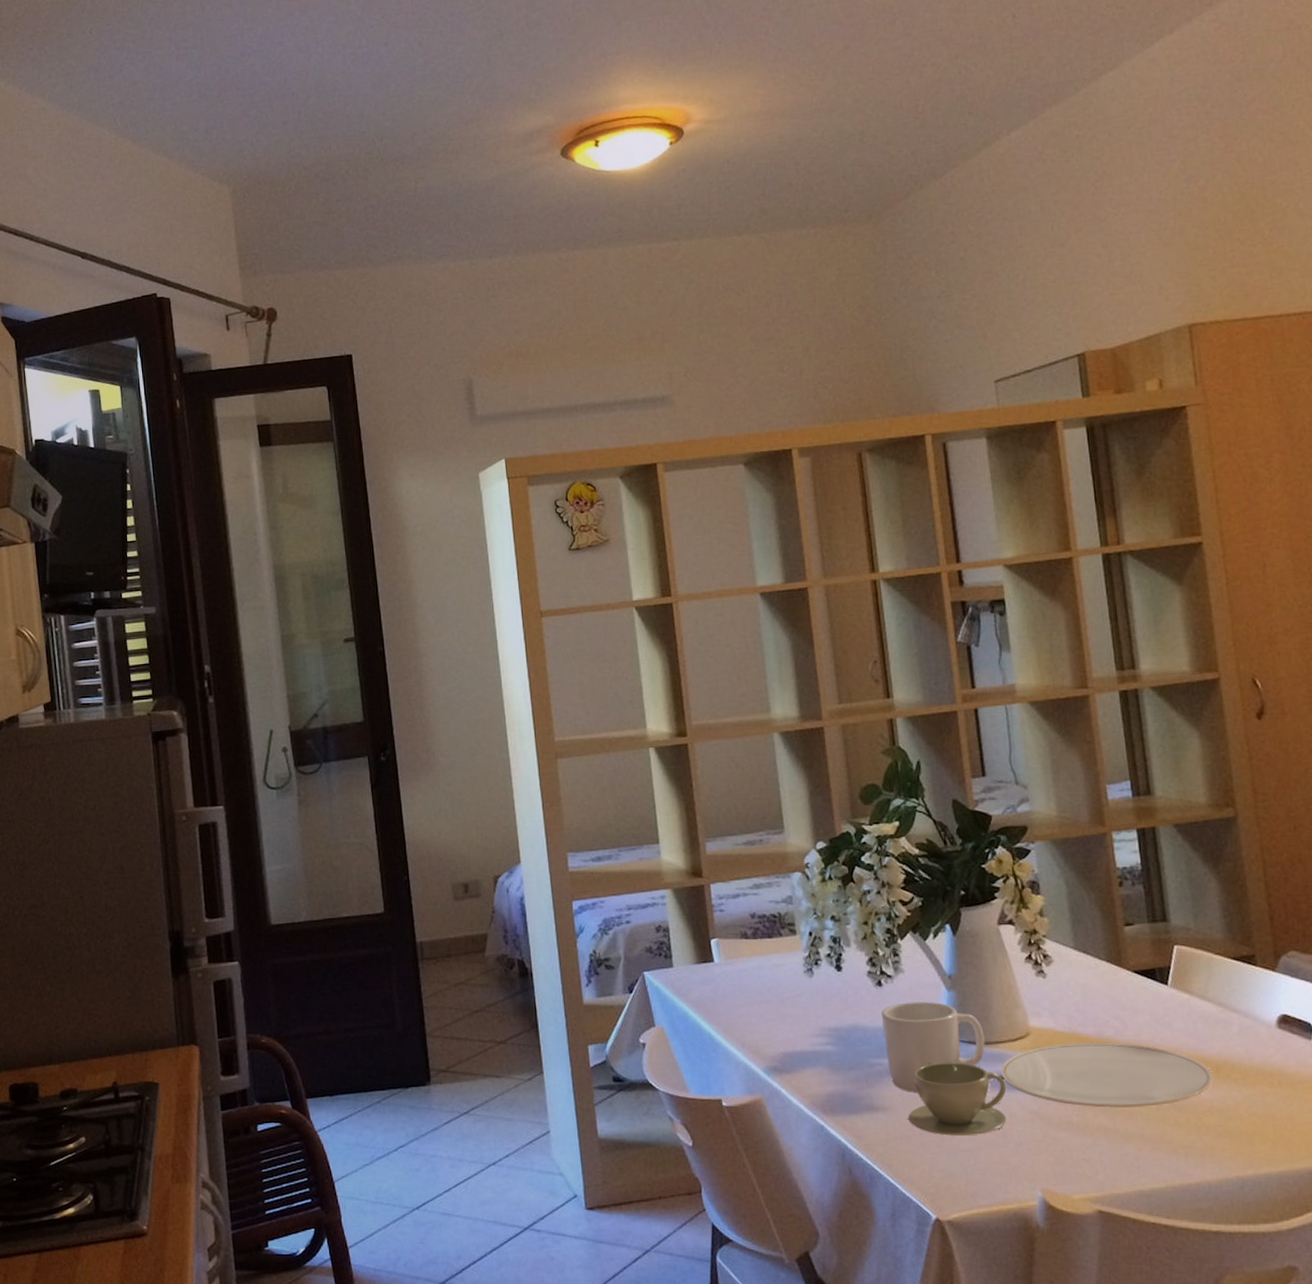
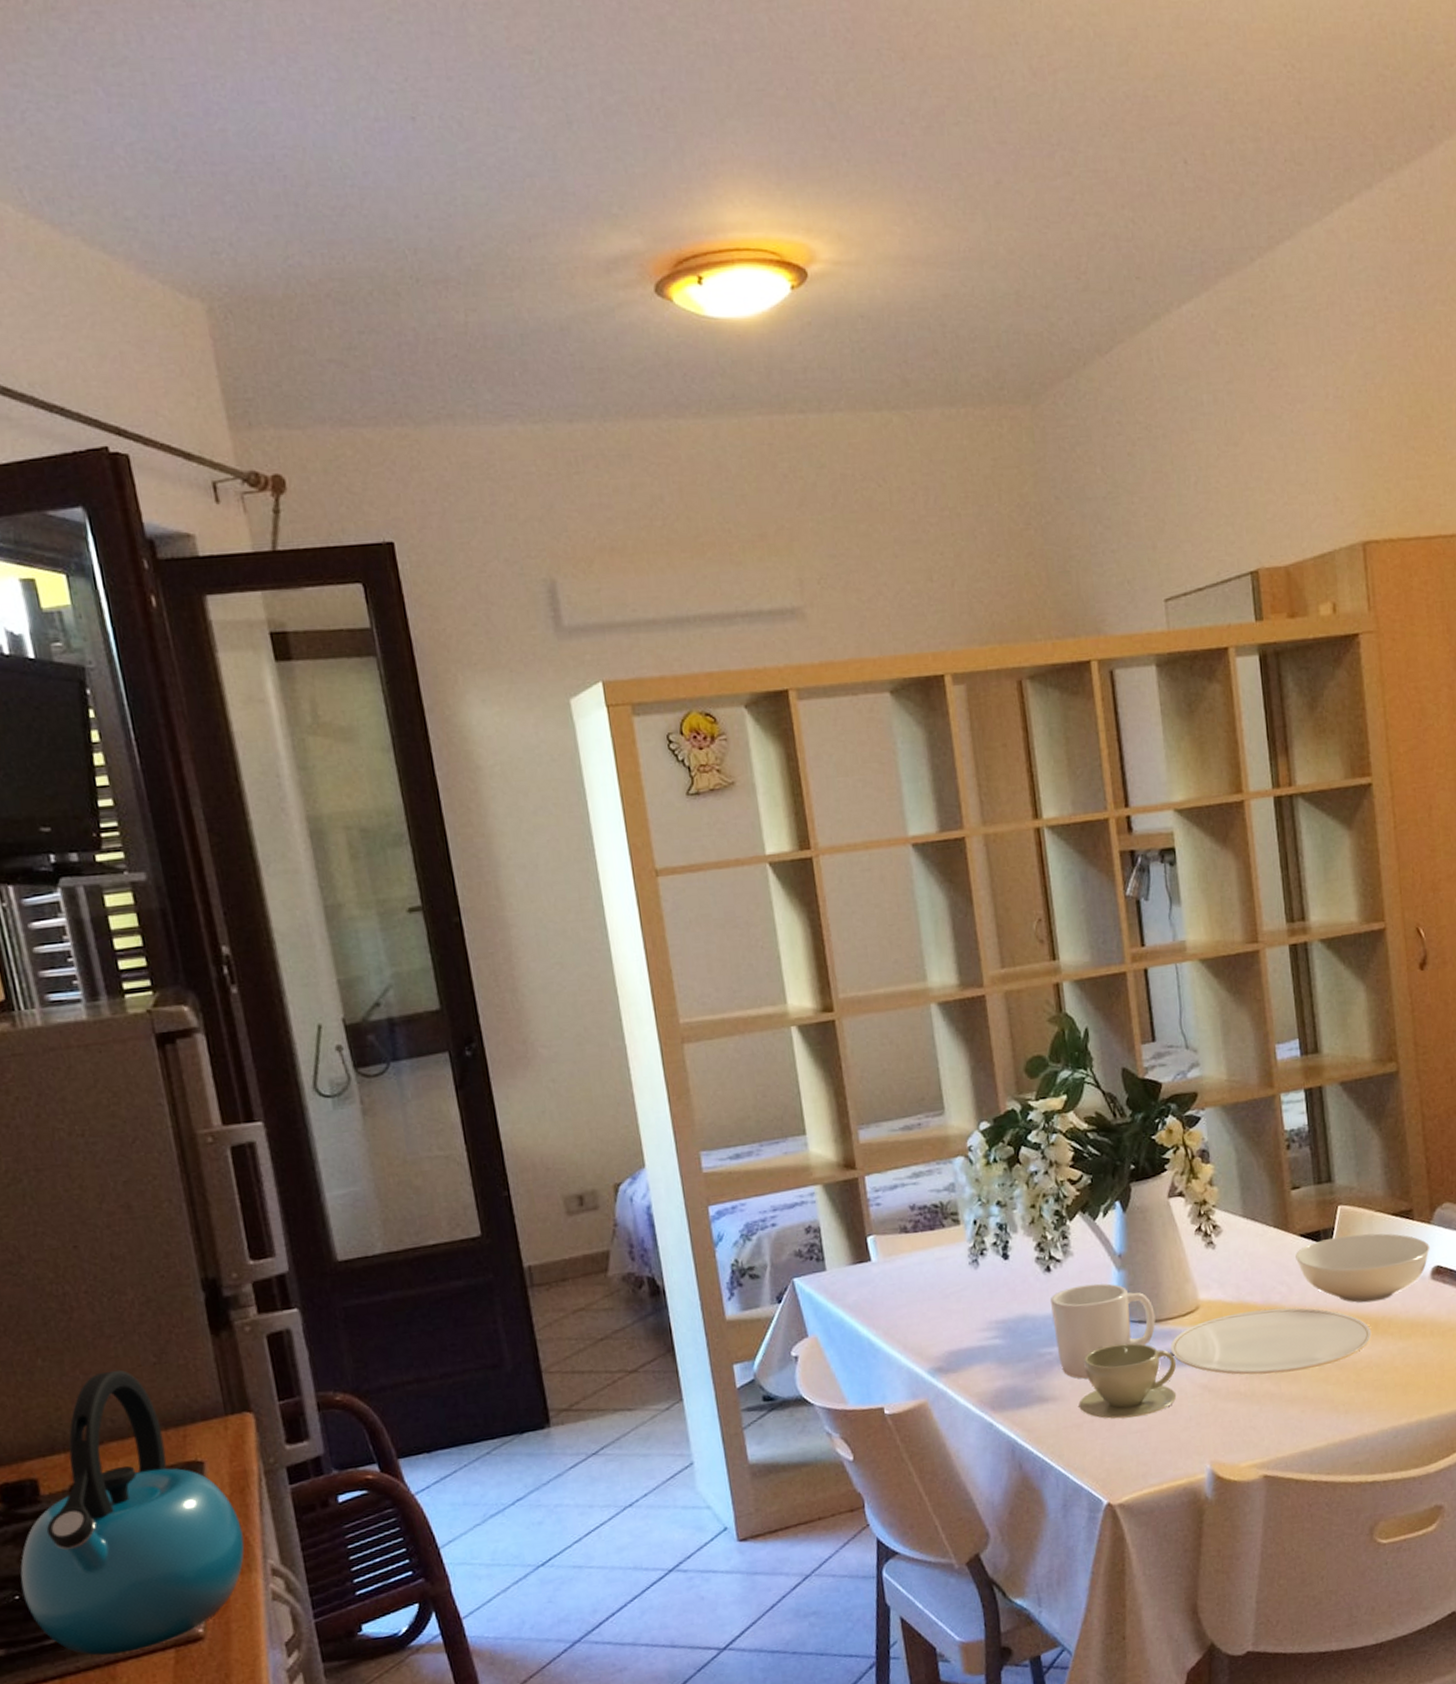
kettle: none [18,1000,183,1238] -> present [20,1369,245,1656]
bowl: none [1128,975,1276,1045] -> present [1294,1233,1430,1303]

